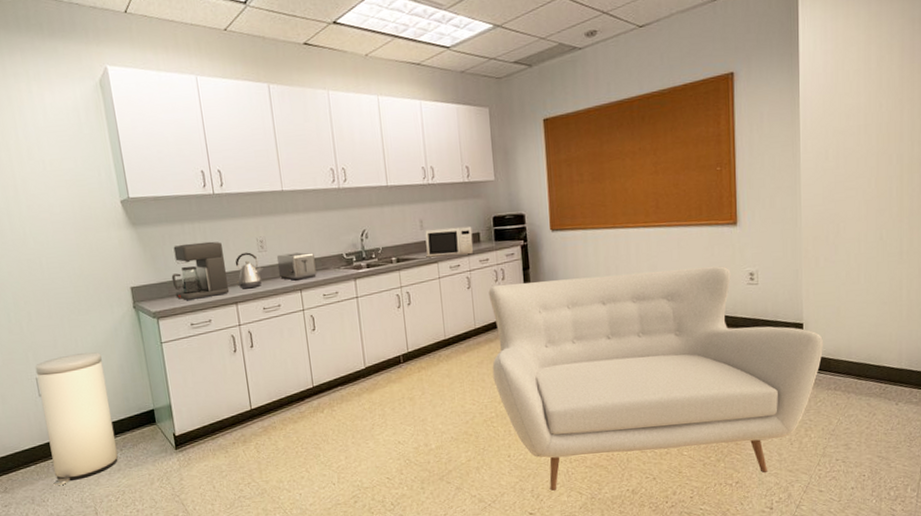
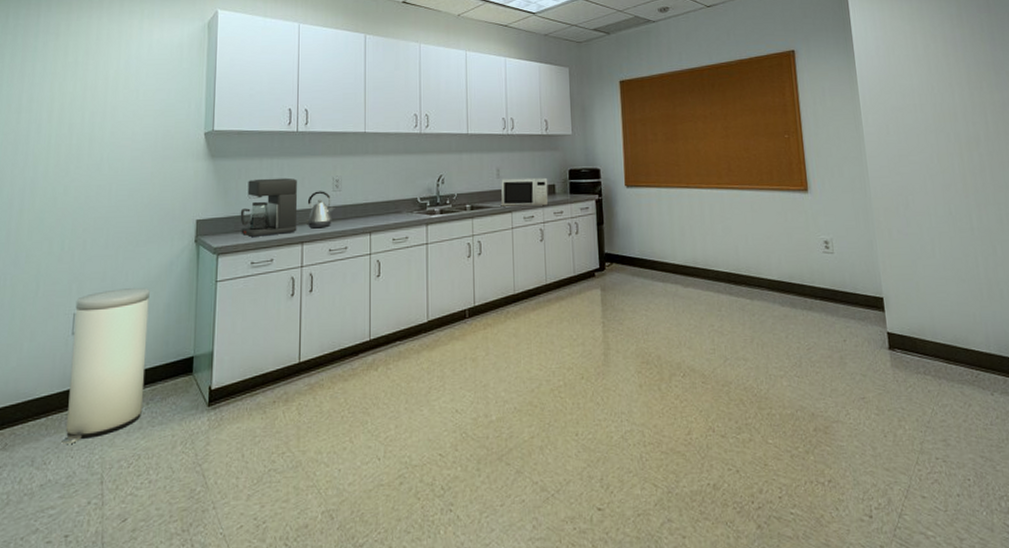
toaster: present [276,252,317,281] -> none [350,194,388,223]
loveseat: present [488,266,823,491] -> none [561,231,907,480]

